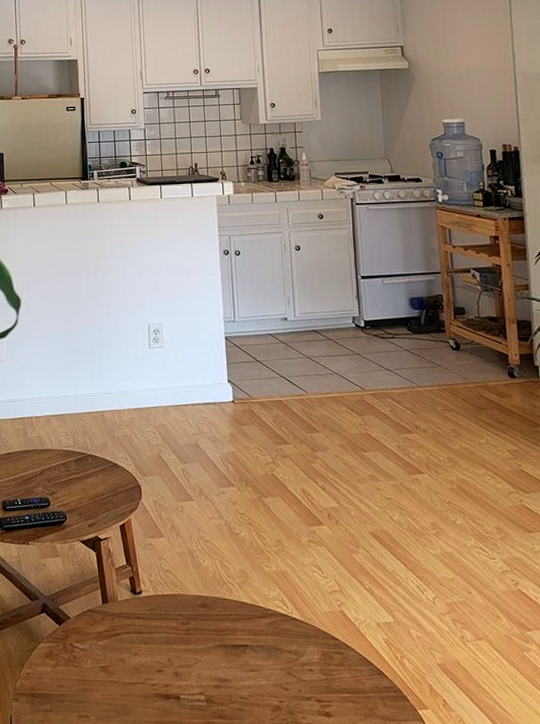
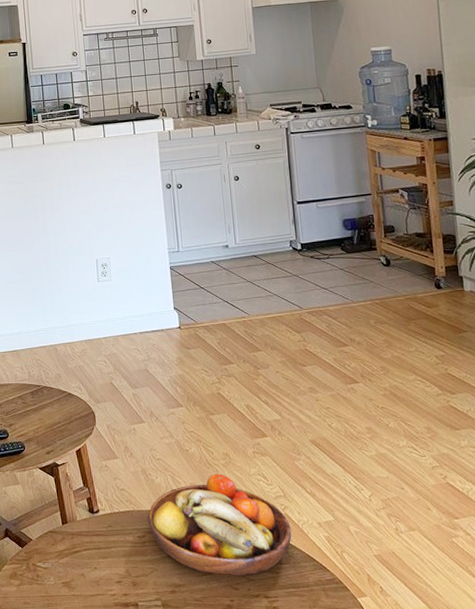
fruit bowl: none [193,561,348,676] -> present [148,473,292,576]

